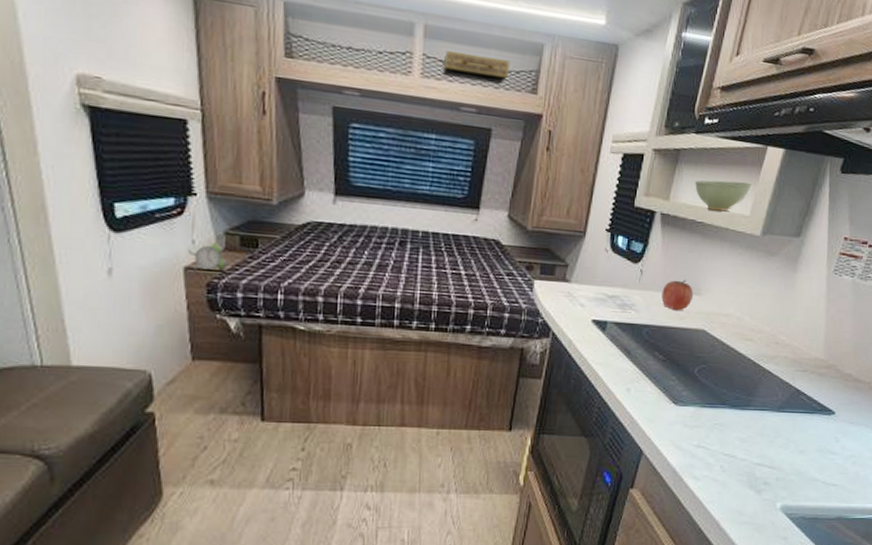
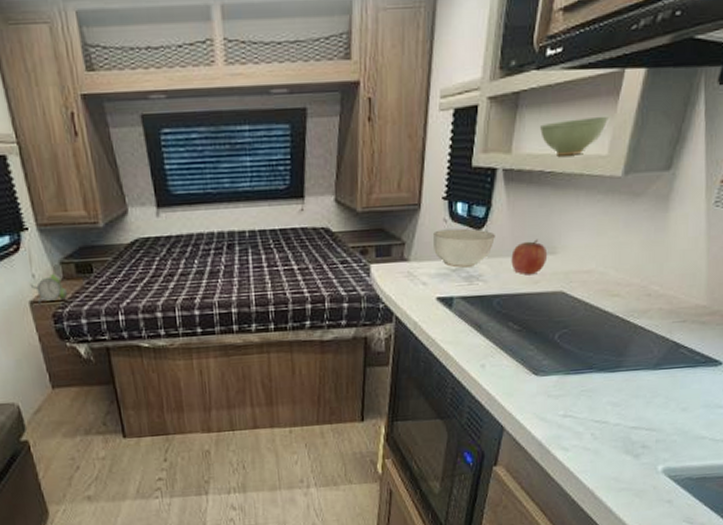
decorative box: present [442,50,510,85] -> none [245,27,318,59]
bowl: none [594,258,649,296] -> present [433,228,495,268]

